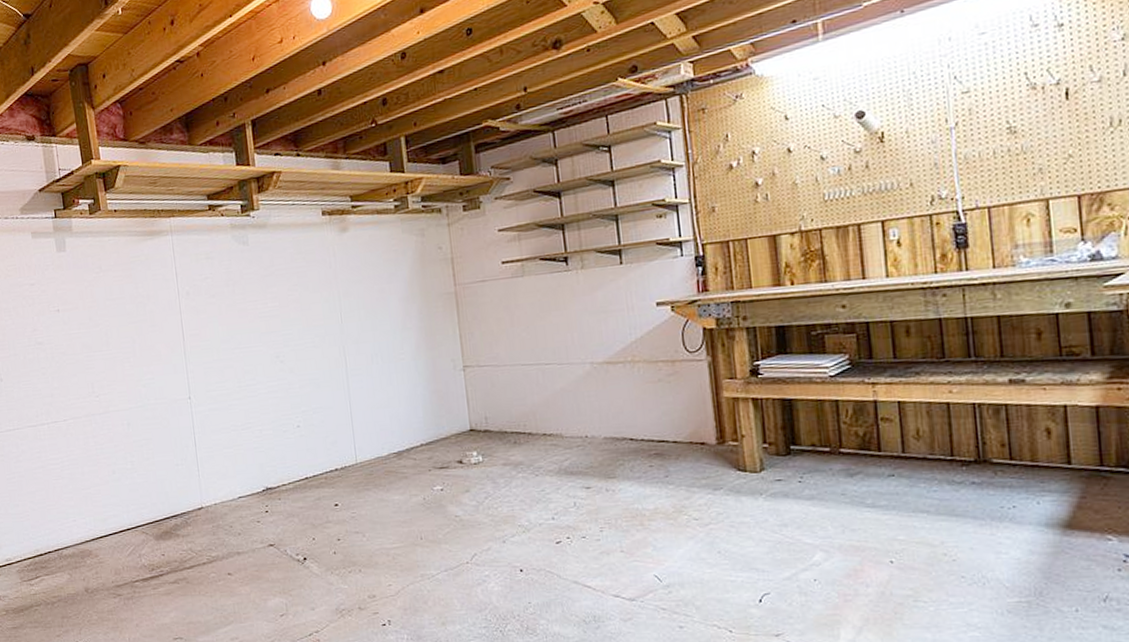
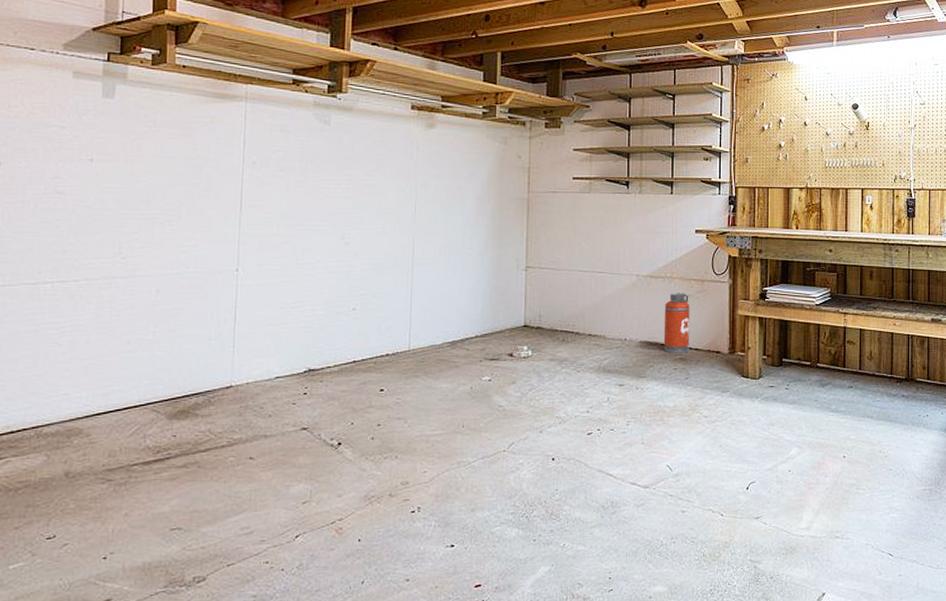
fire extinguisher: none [628,377,666,448] -> present [663,293,690,353]

